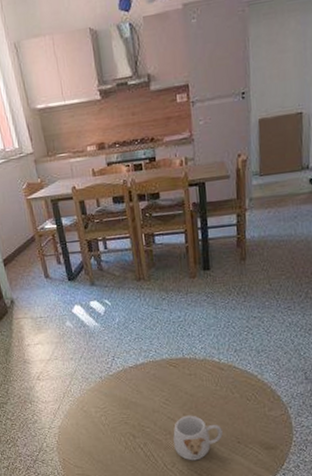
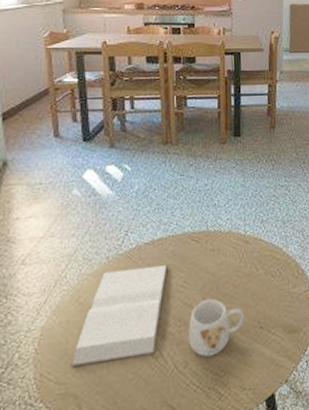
book: none [83,385,151,456] -> present [70,264,168,367]

